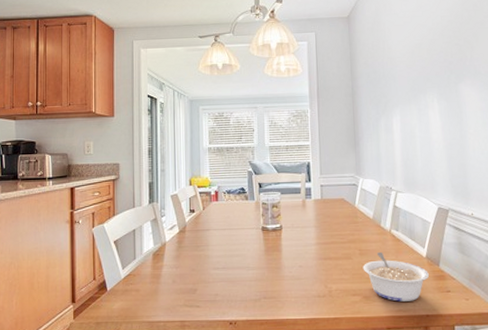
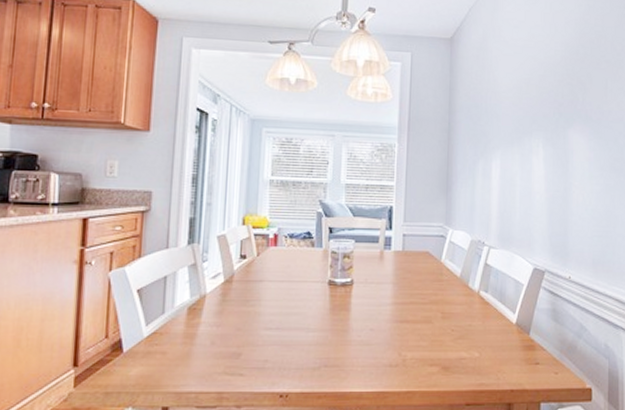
legume: present [363,251,429,302] -> none [444,315,517,374]

